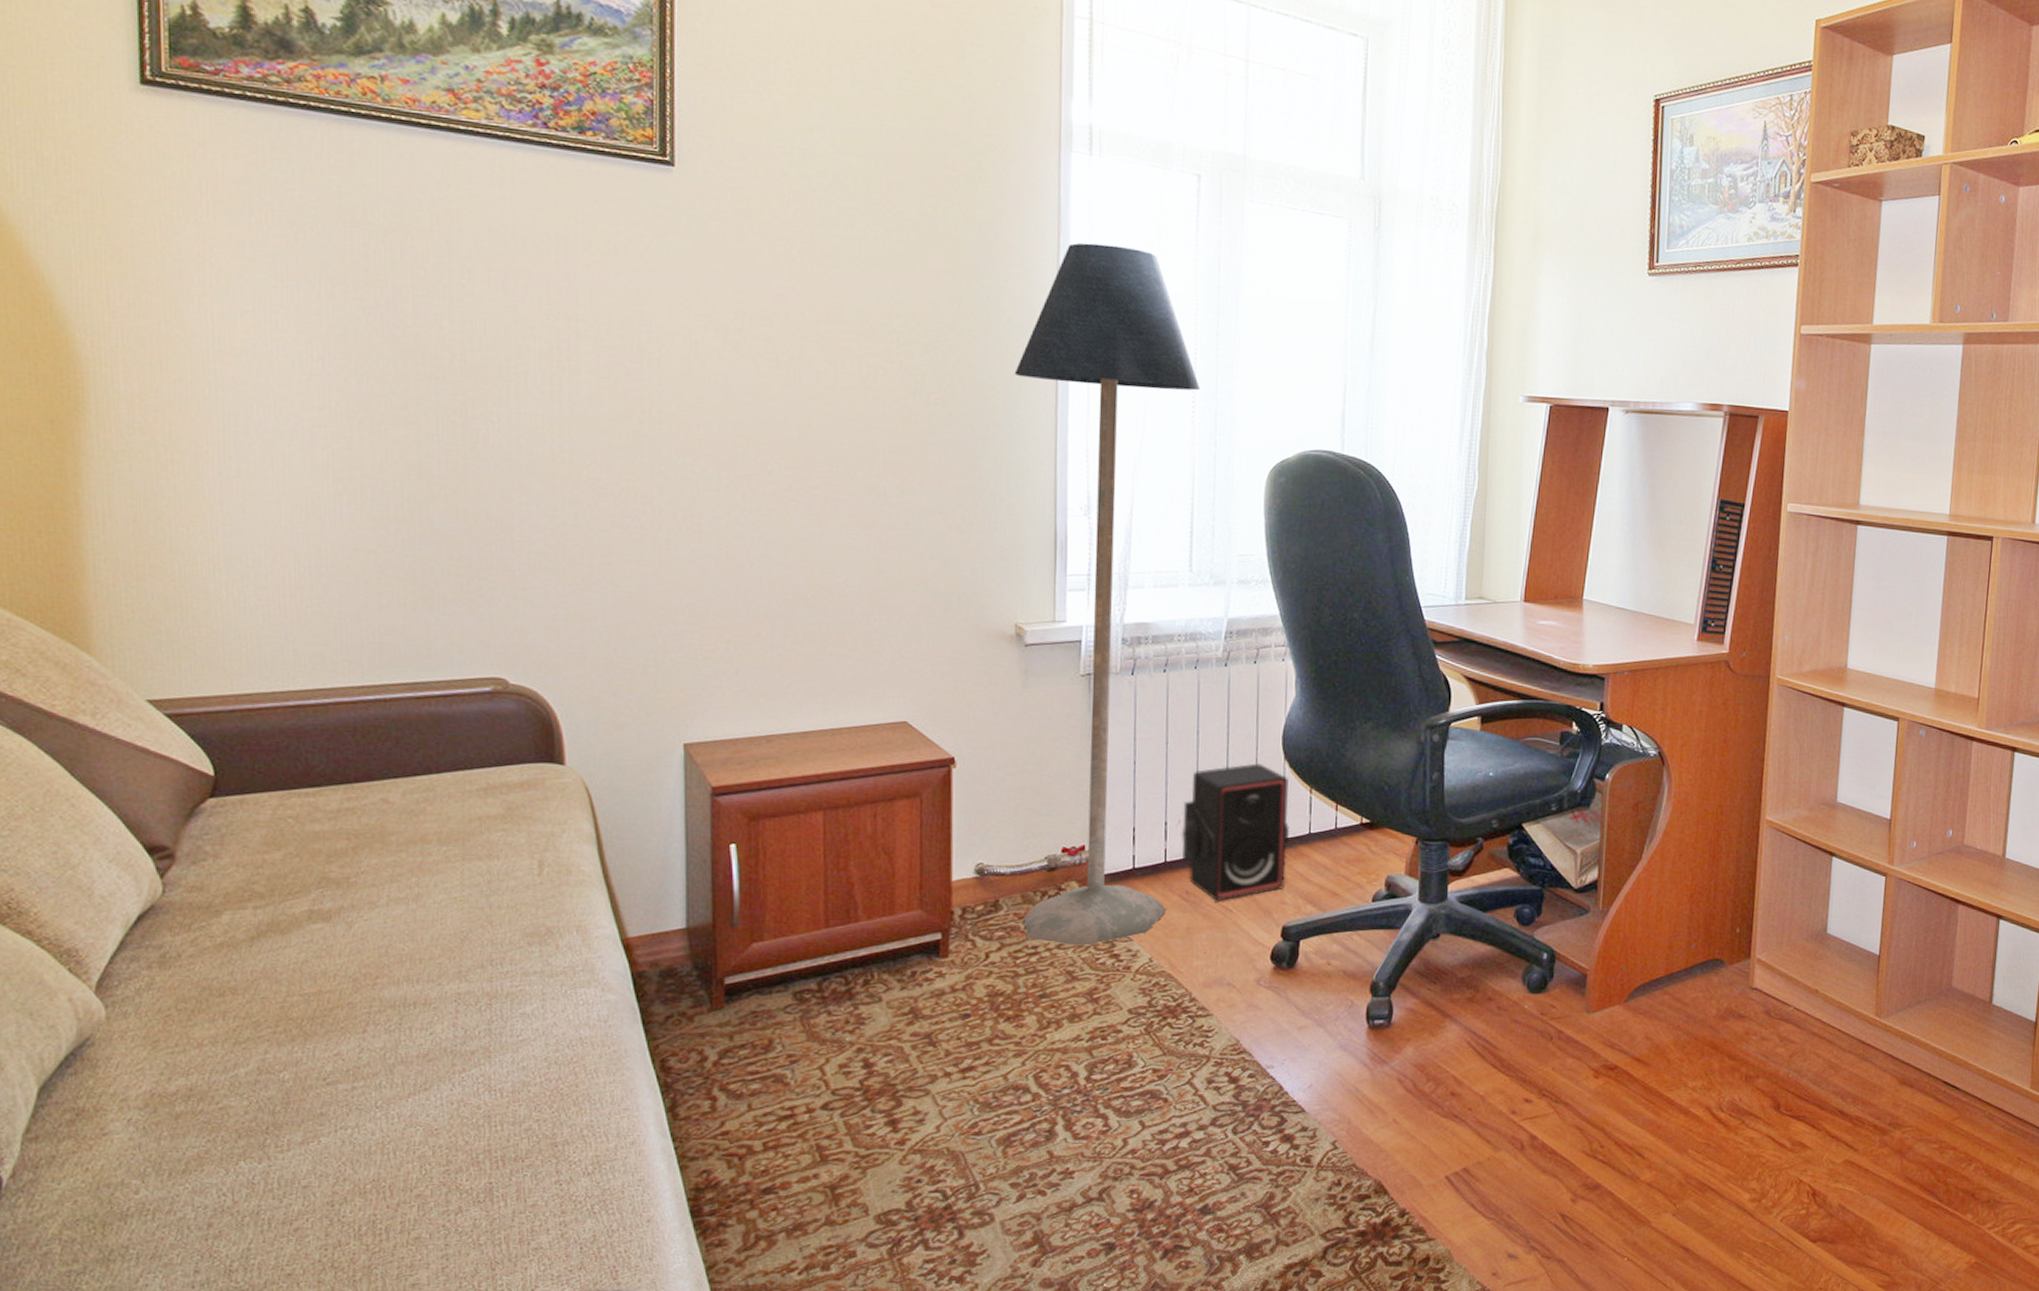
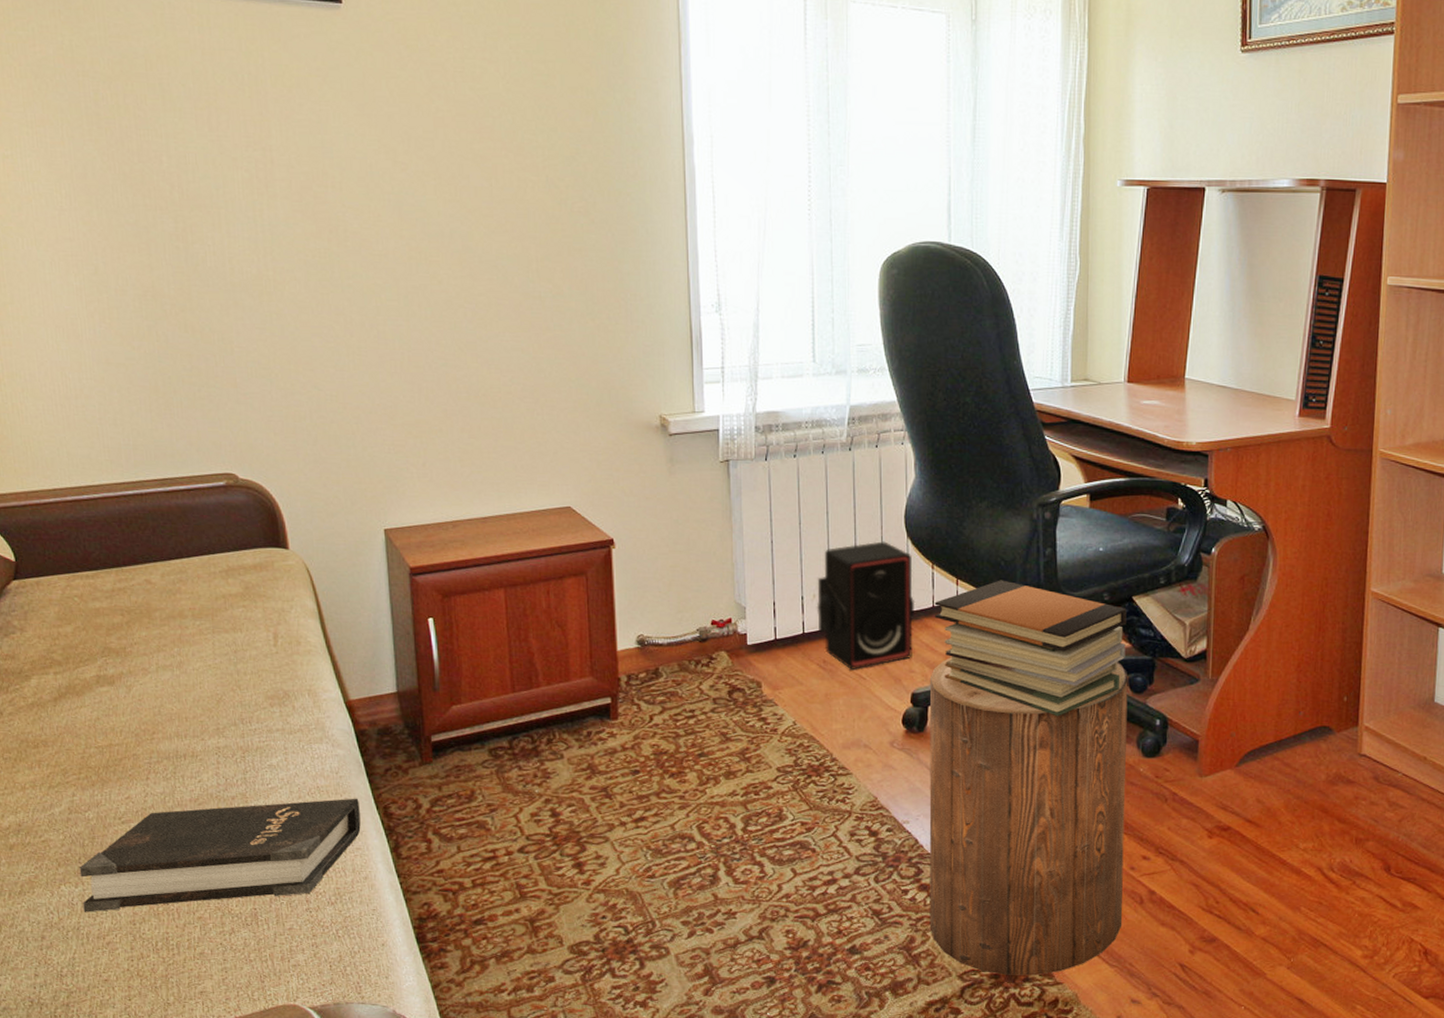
hardback book: none [266,1050,631,1193] -> present [79,798,361,912]
floor lamp: present [1014,242,1201,946] -> none [646,52,816,710]
stool: none [1291,888,1515,1232] -> present [929,657,1128,976]
book stack: none [1310,805,1516,951] -> present [934,580,1127,717]

